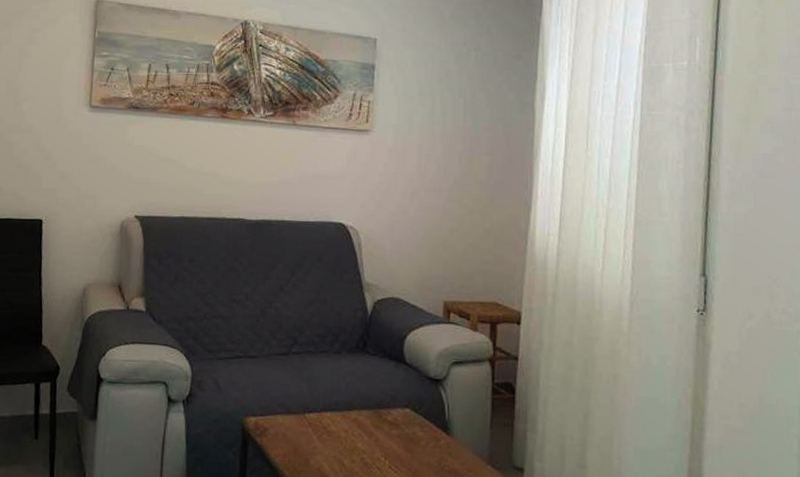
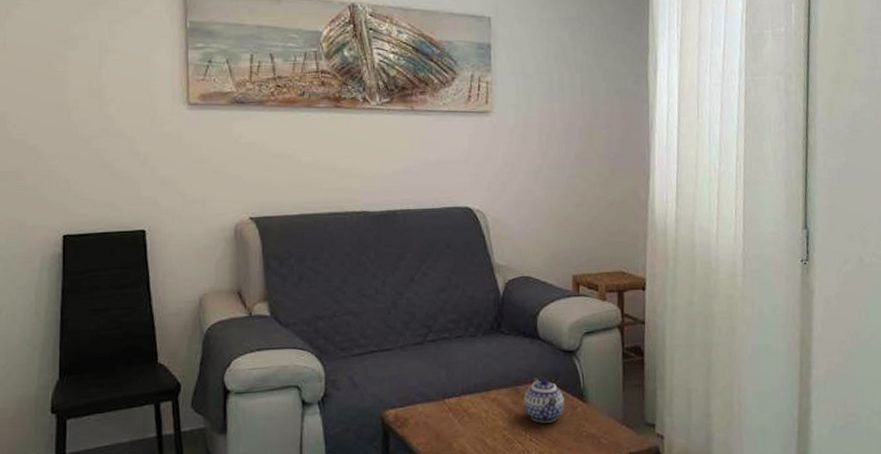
teapot: none [385,403,427,452] -> present [523,378,565,423]

